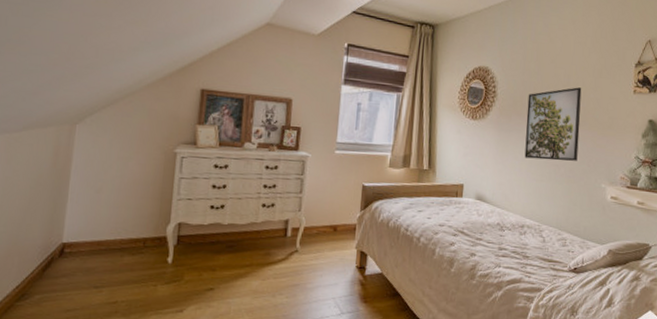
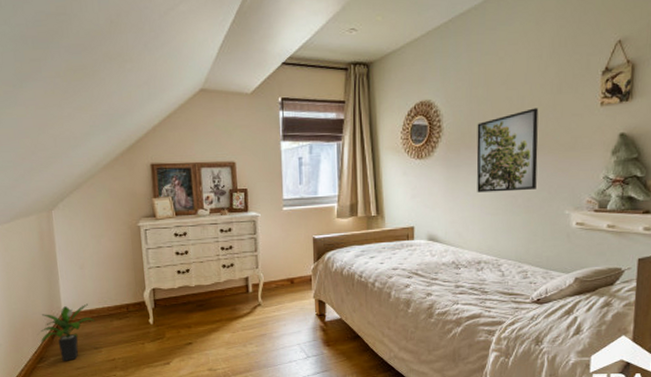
potted plant: none [27,233,102,302] -> present [41,303,96,362]

